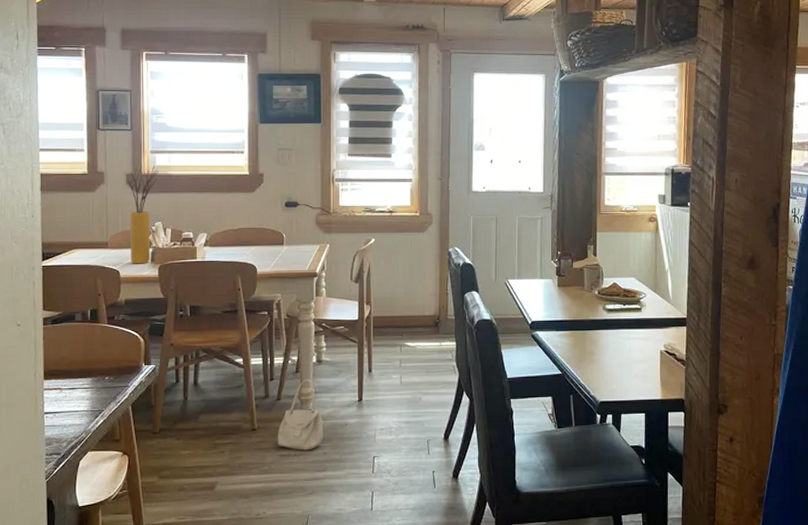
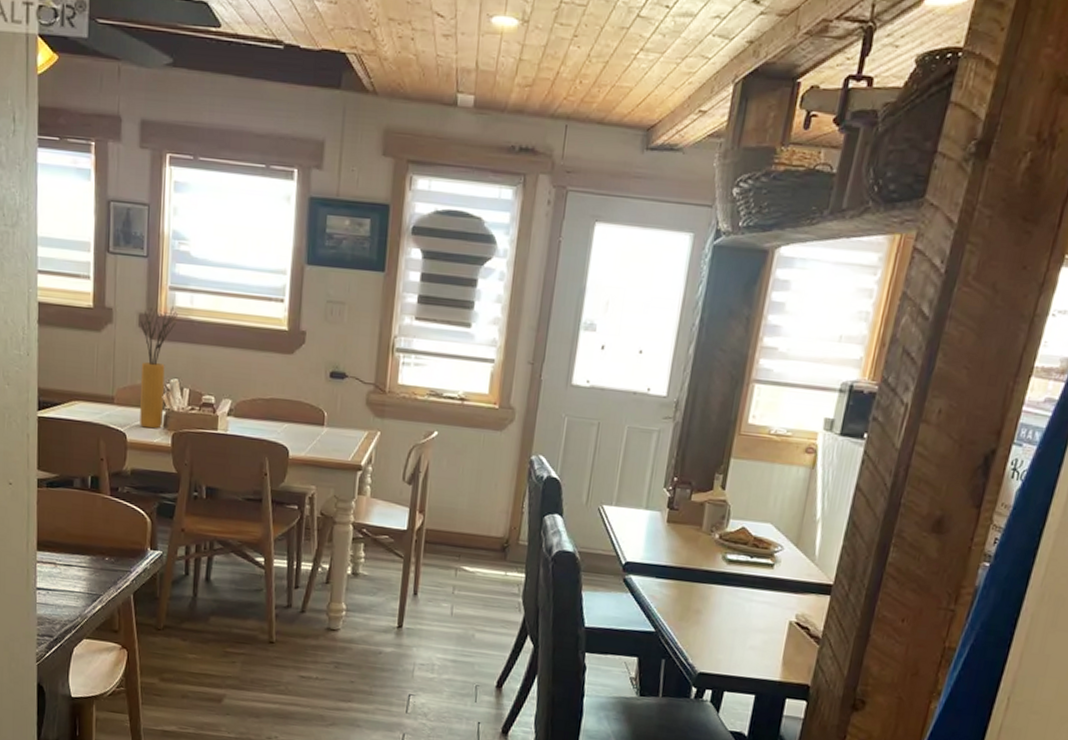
handbag: present [277,379,323,451] -> none [297,592,353,676]

